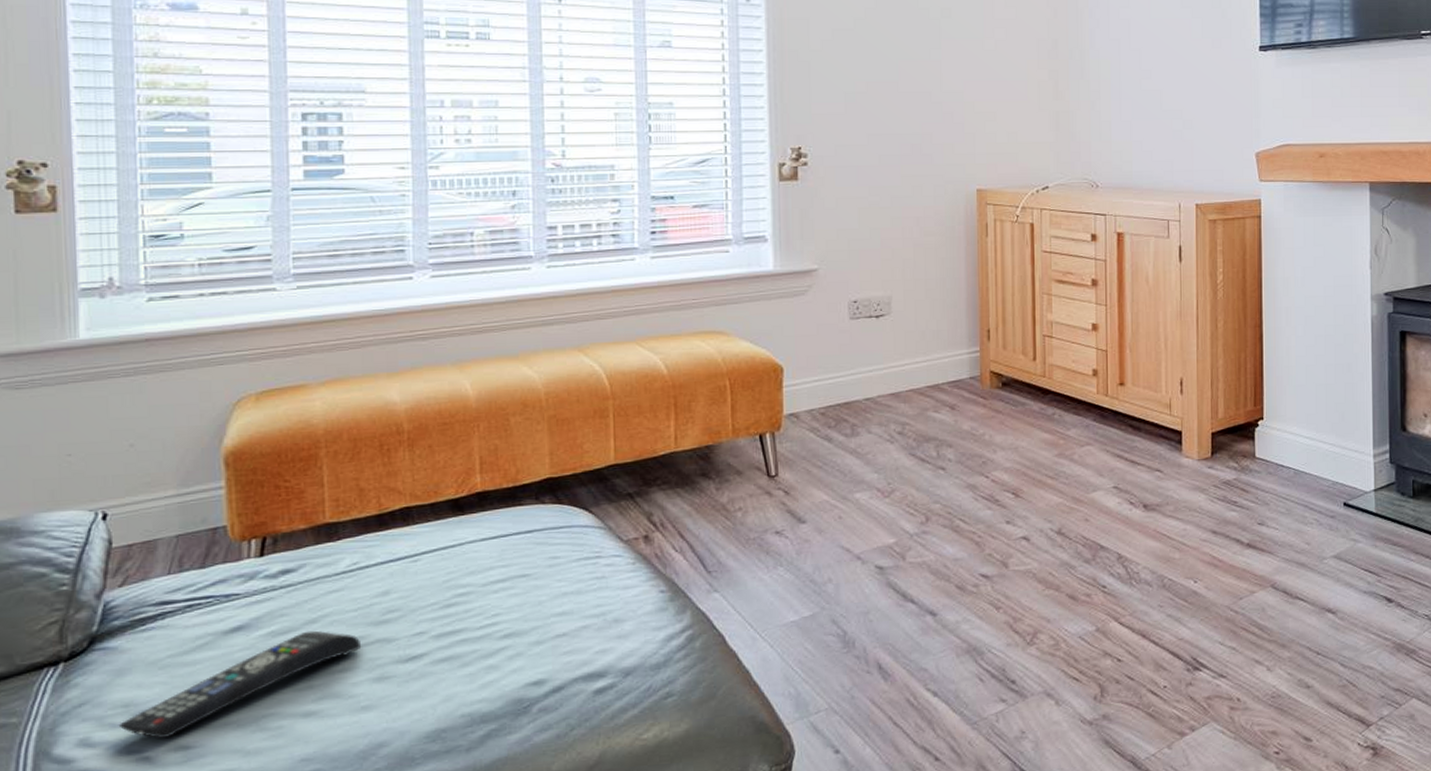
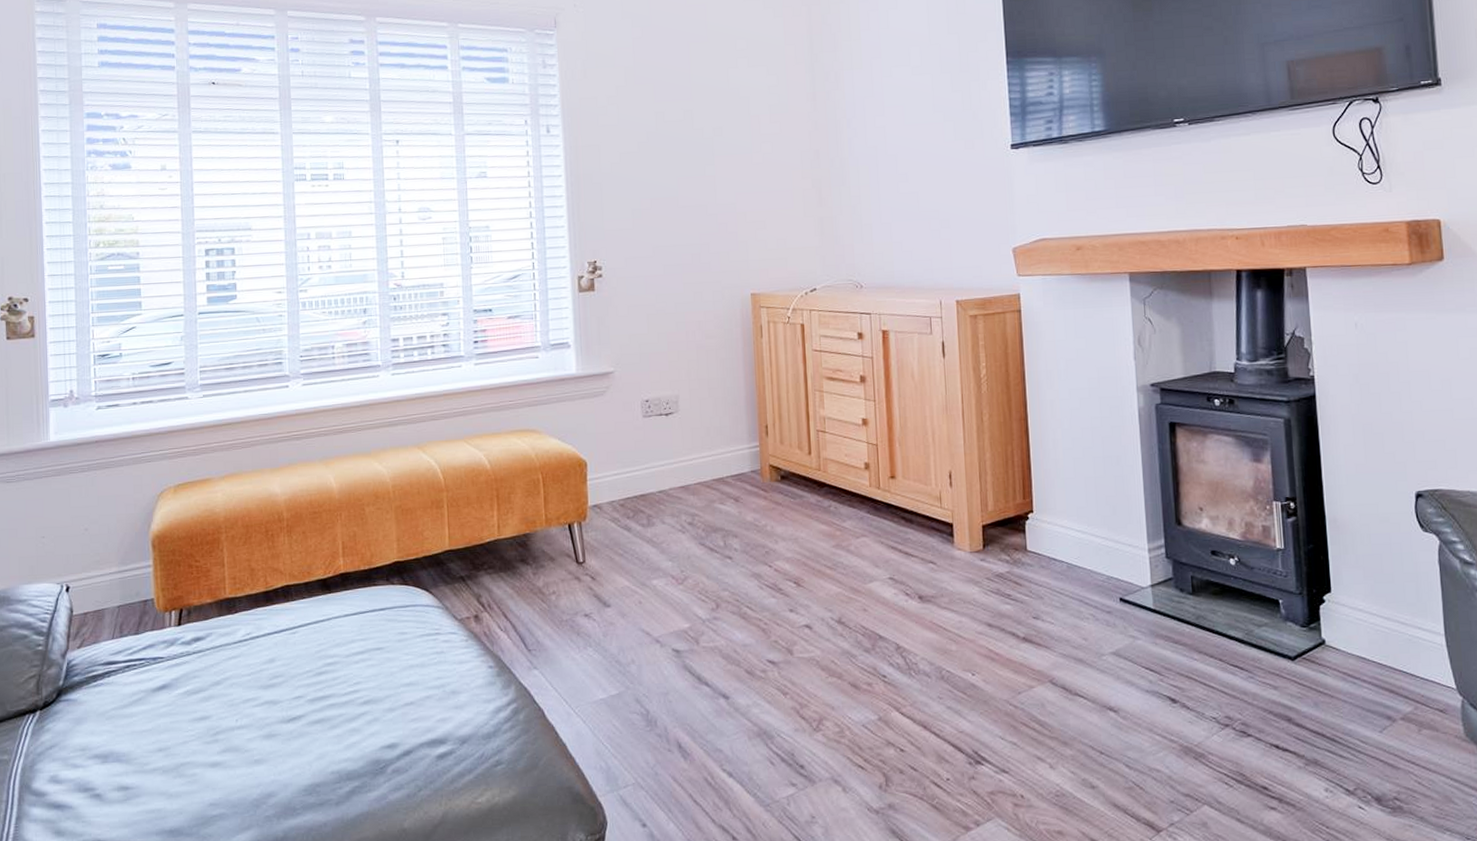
remote control: present [118,630,362,739] -> none [77,691,254,780]

